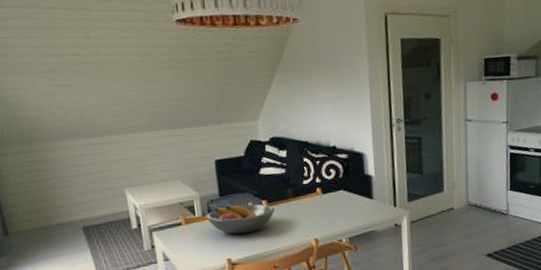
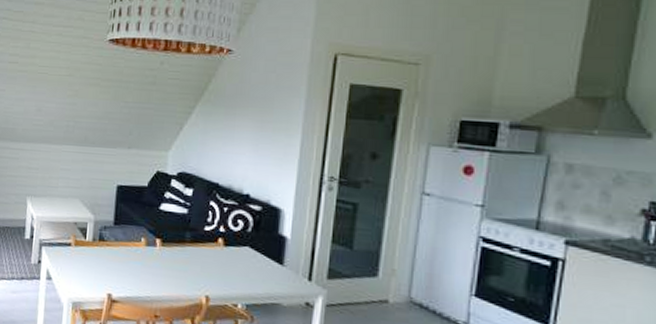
fruit bowl: present [206,204,275,234] -> none [96,236,169,271]

